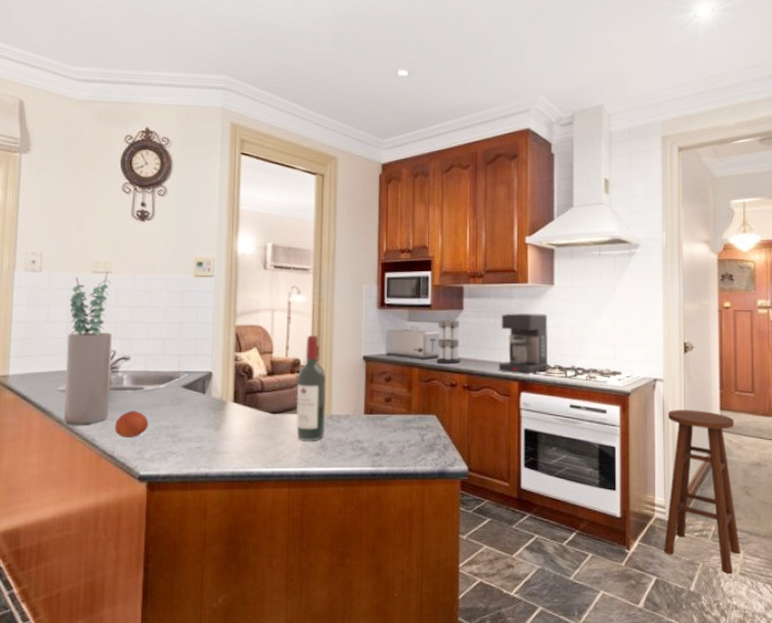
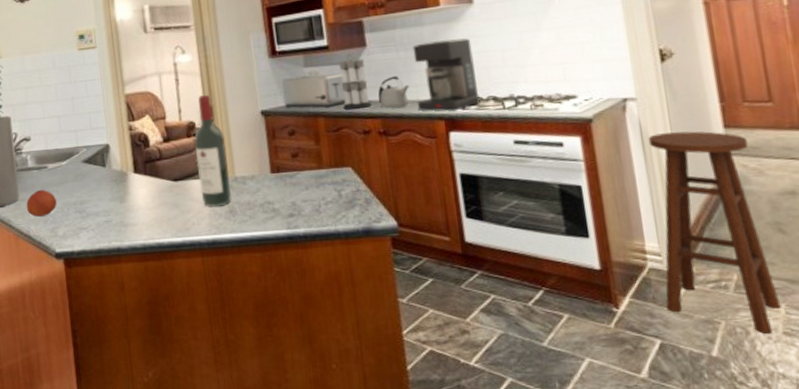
kettle: none [466,339,494,367] -> present [377,76,409,109]

